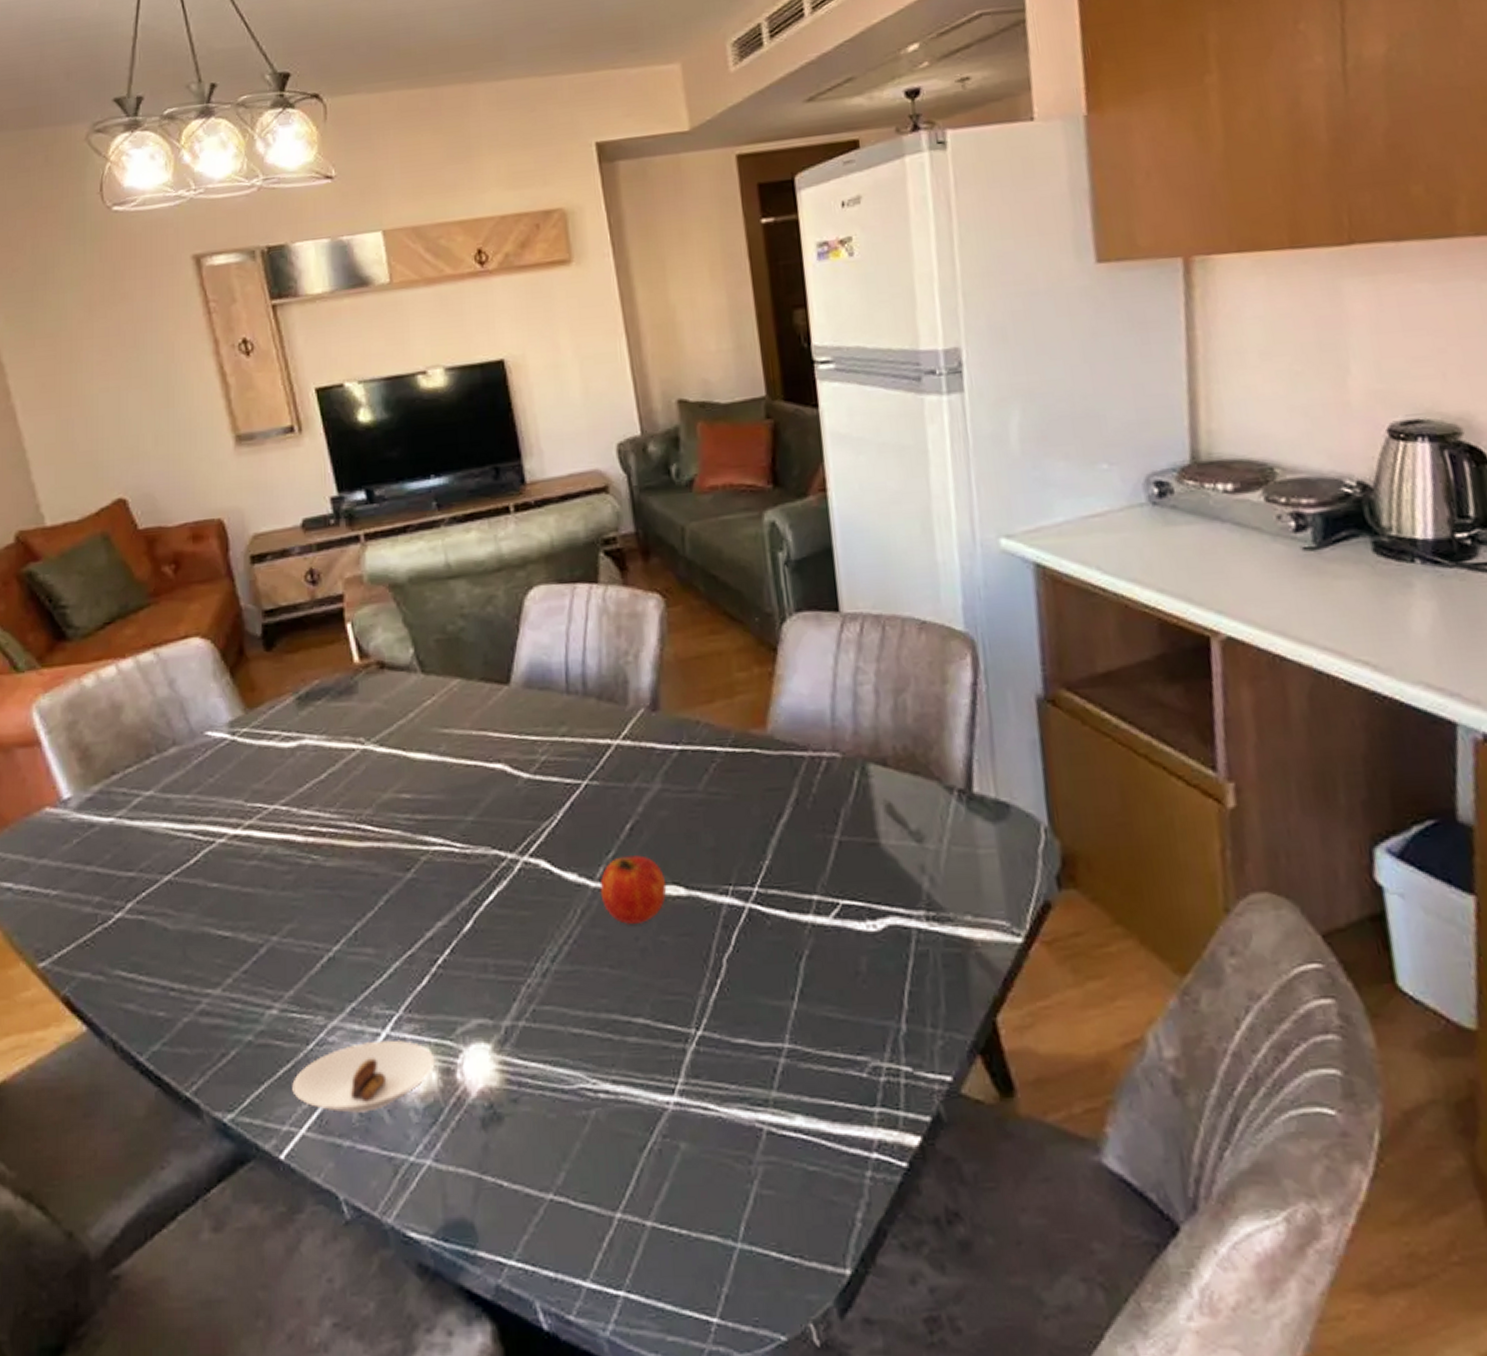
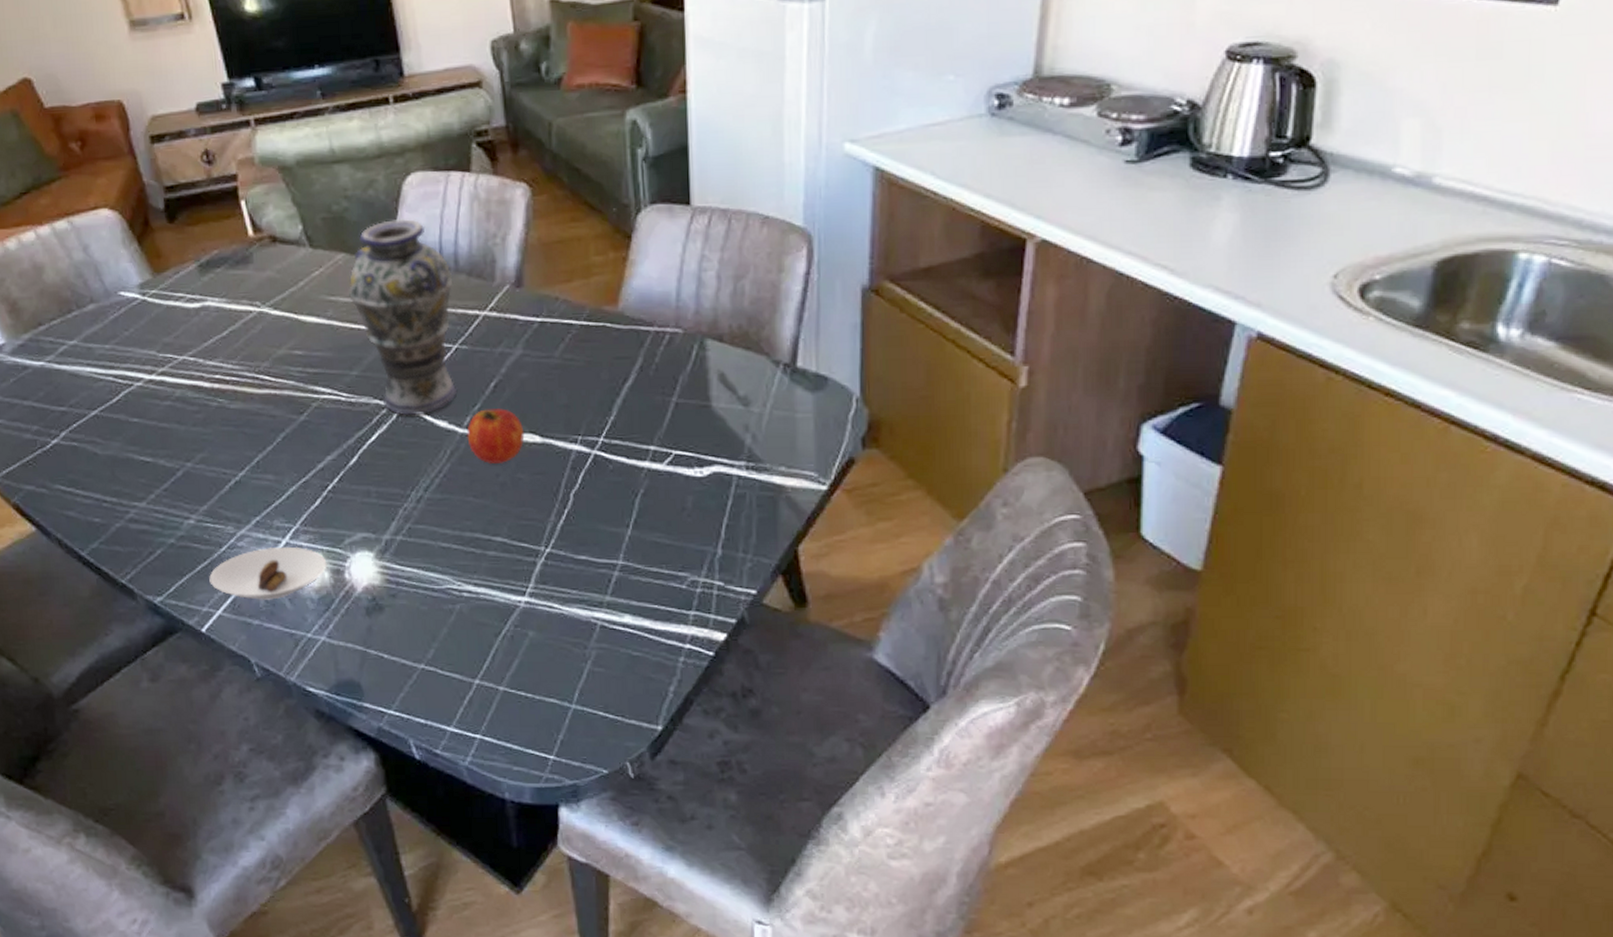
vase: none [464,638,589,868] -> present [349,219,458,416]

